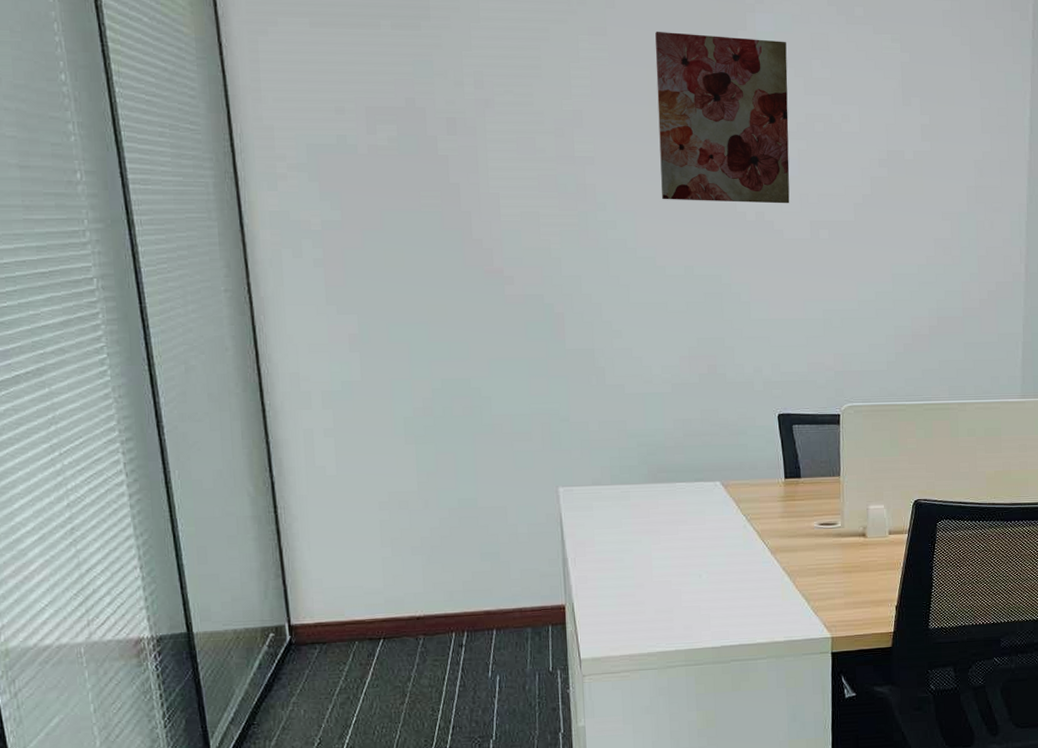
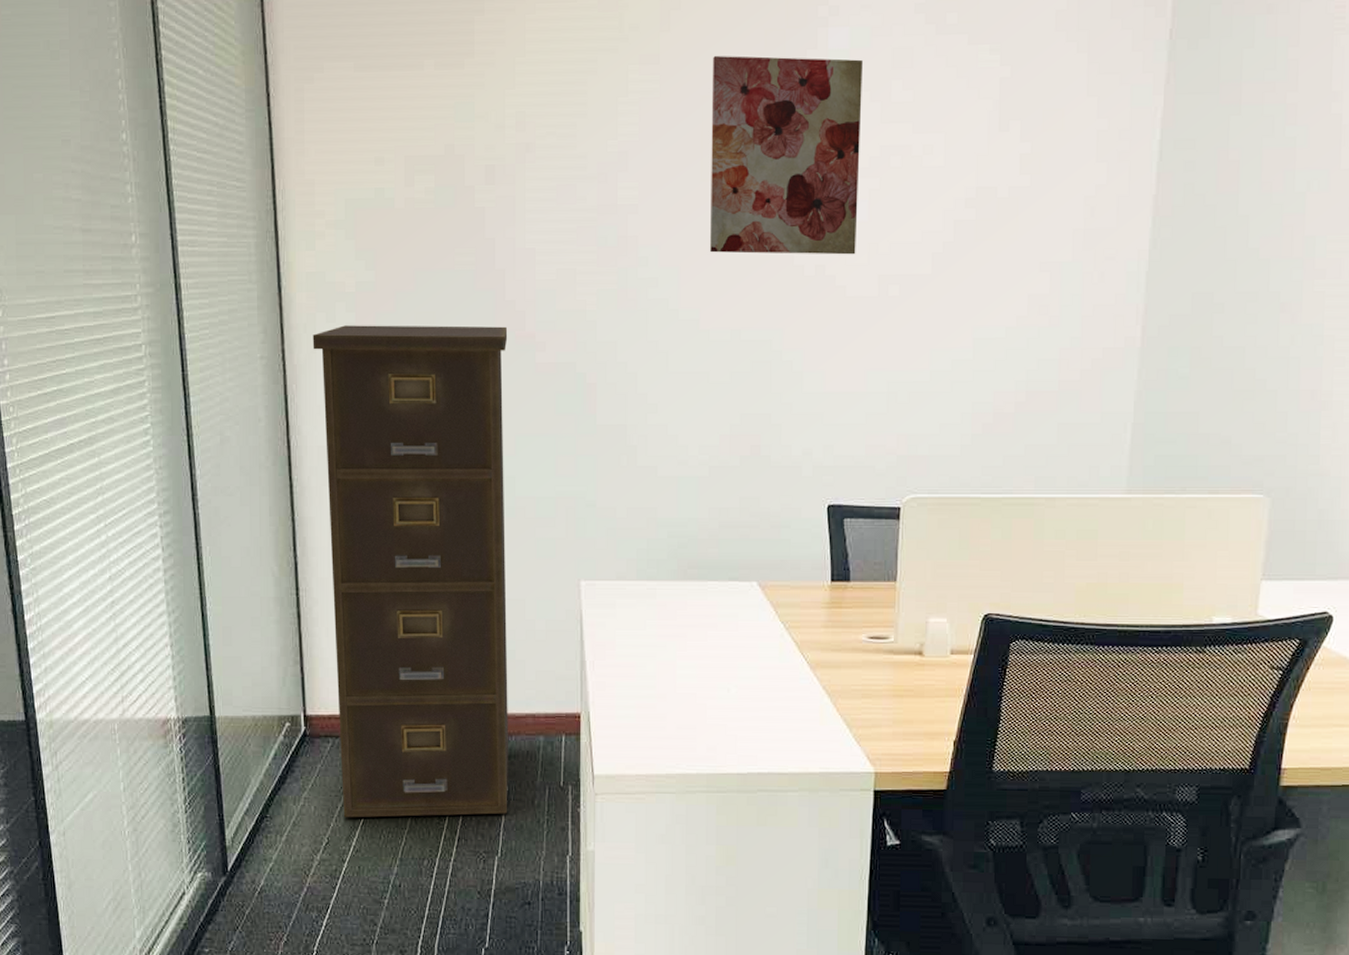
filing cabinet: none [279,260,500,718] -> present [312,325,508,818]

